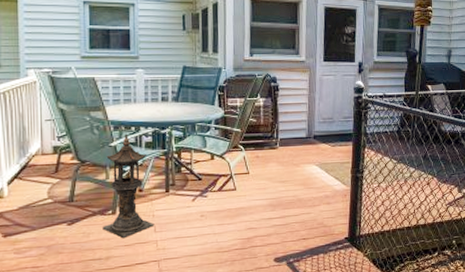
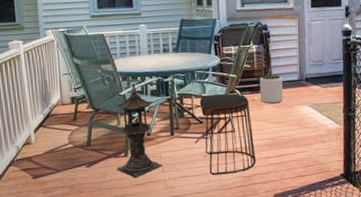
stool: none [199,148,258,237] -> present [199,93,257,176]
plant pot: none [265,130,290,162] -> present [259,74,284,104]

